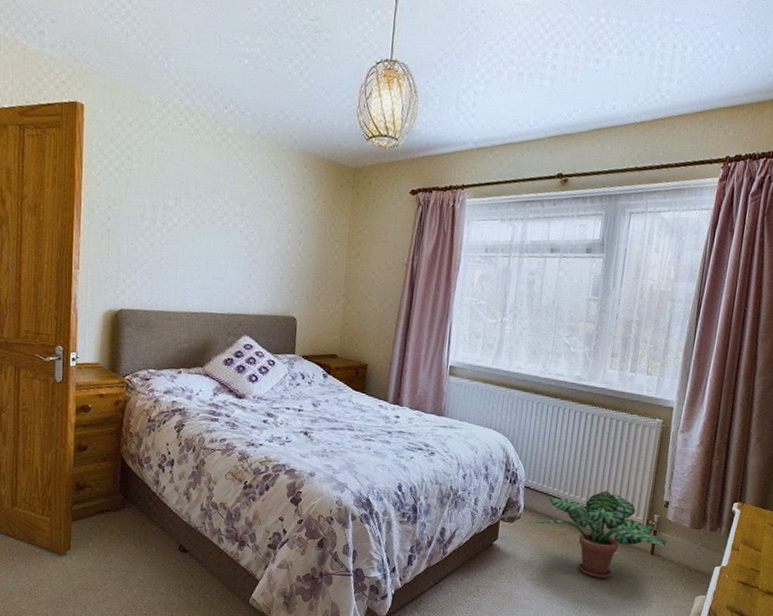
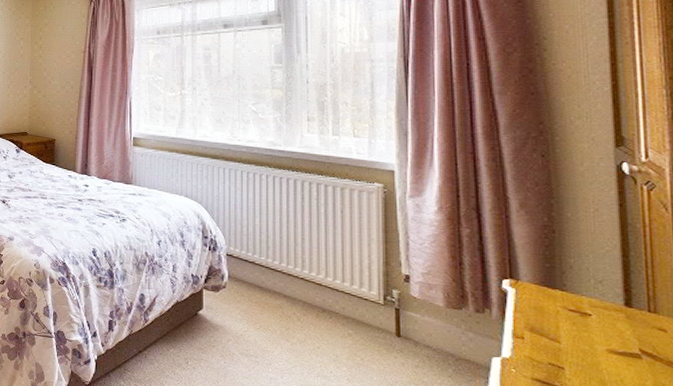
potted plant: present [525,490,666,578] -> none [232,260,415,361]

